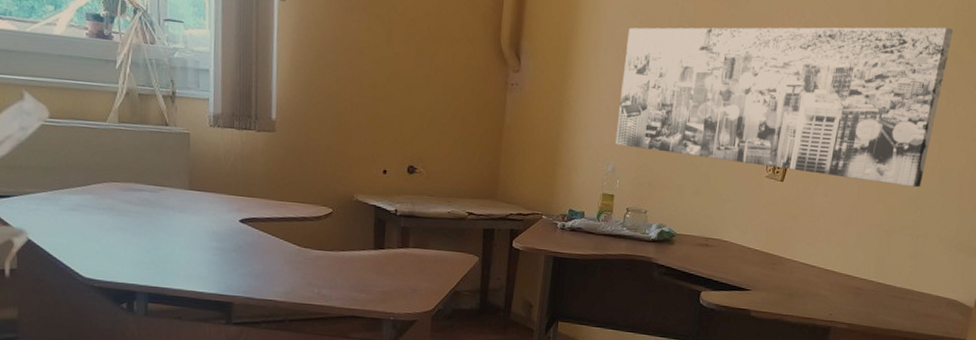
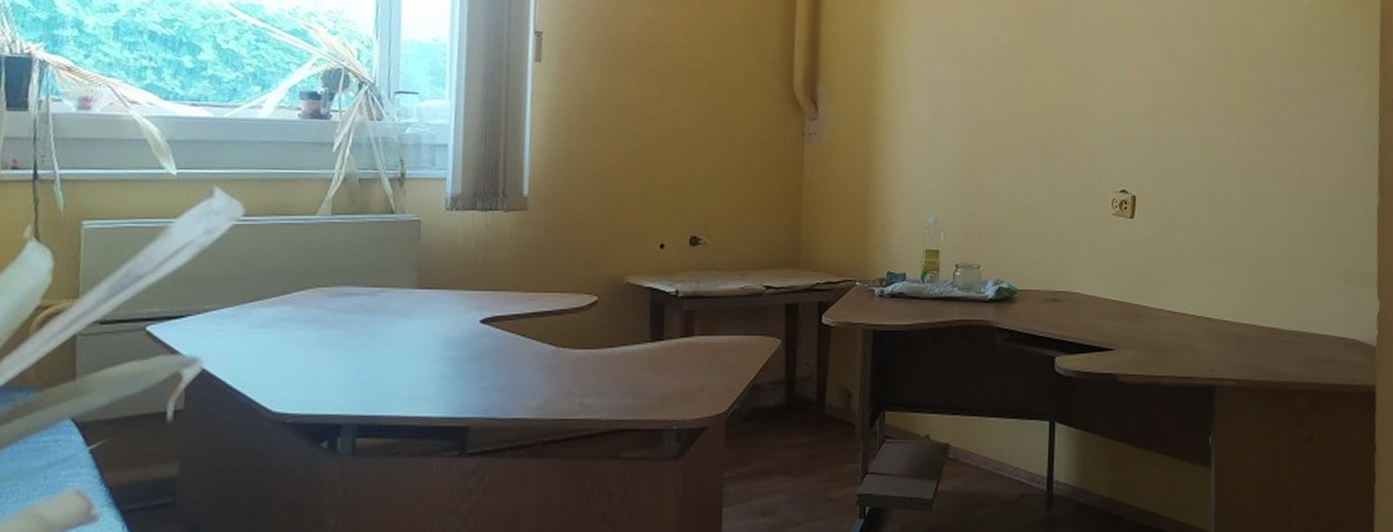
wall art: present [615,27,954,188] -> none [934,38,1293,213]

